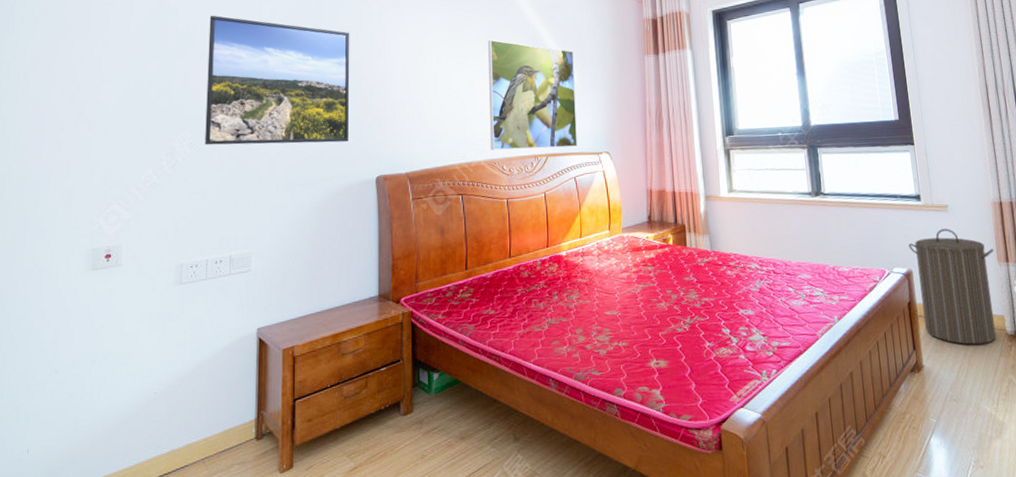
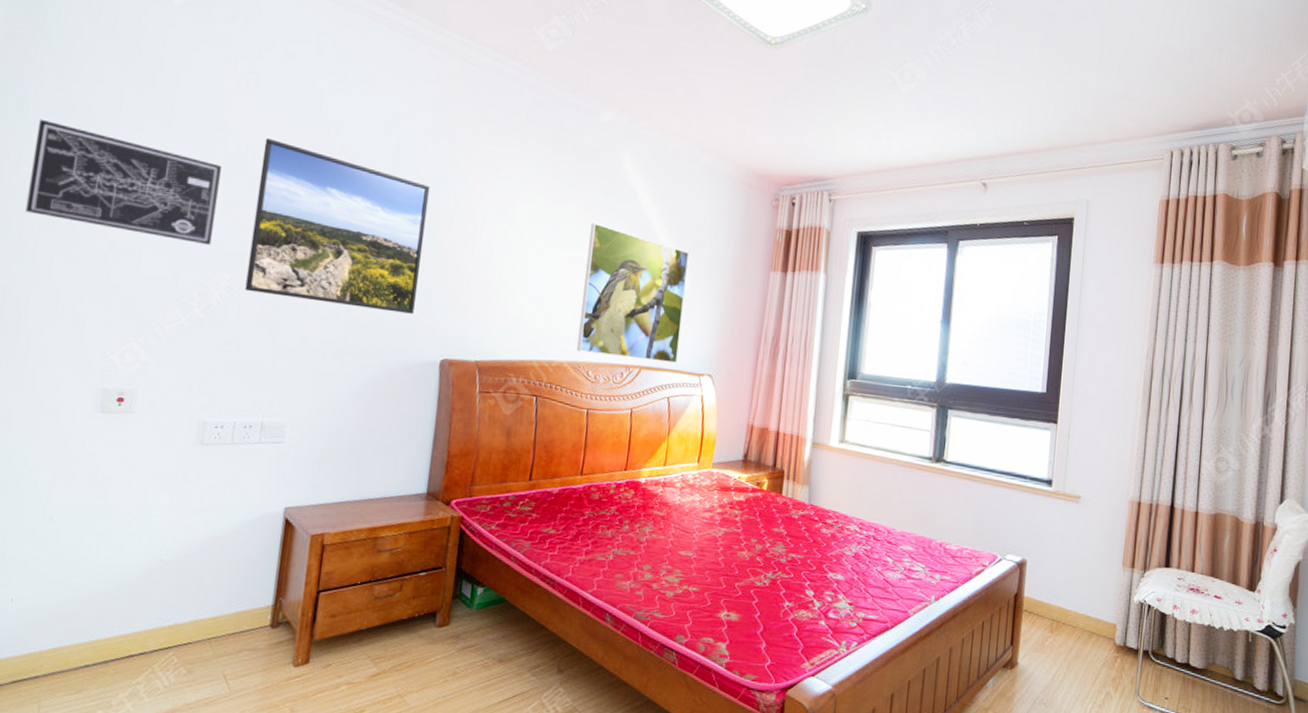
wall art: none [17,31,176,112] -> present [25,119,222,245]
laundry hamper: present [908,228,997,345] -> none [1028,521,1121,651]

